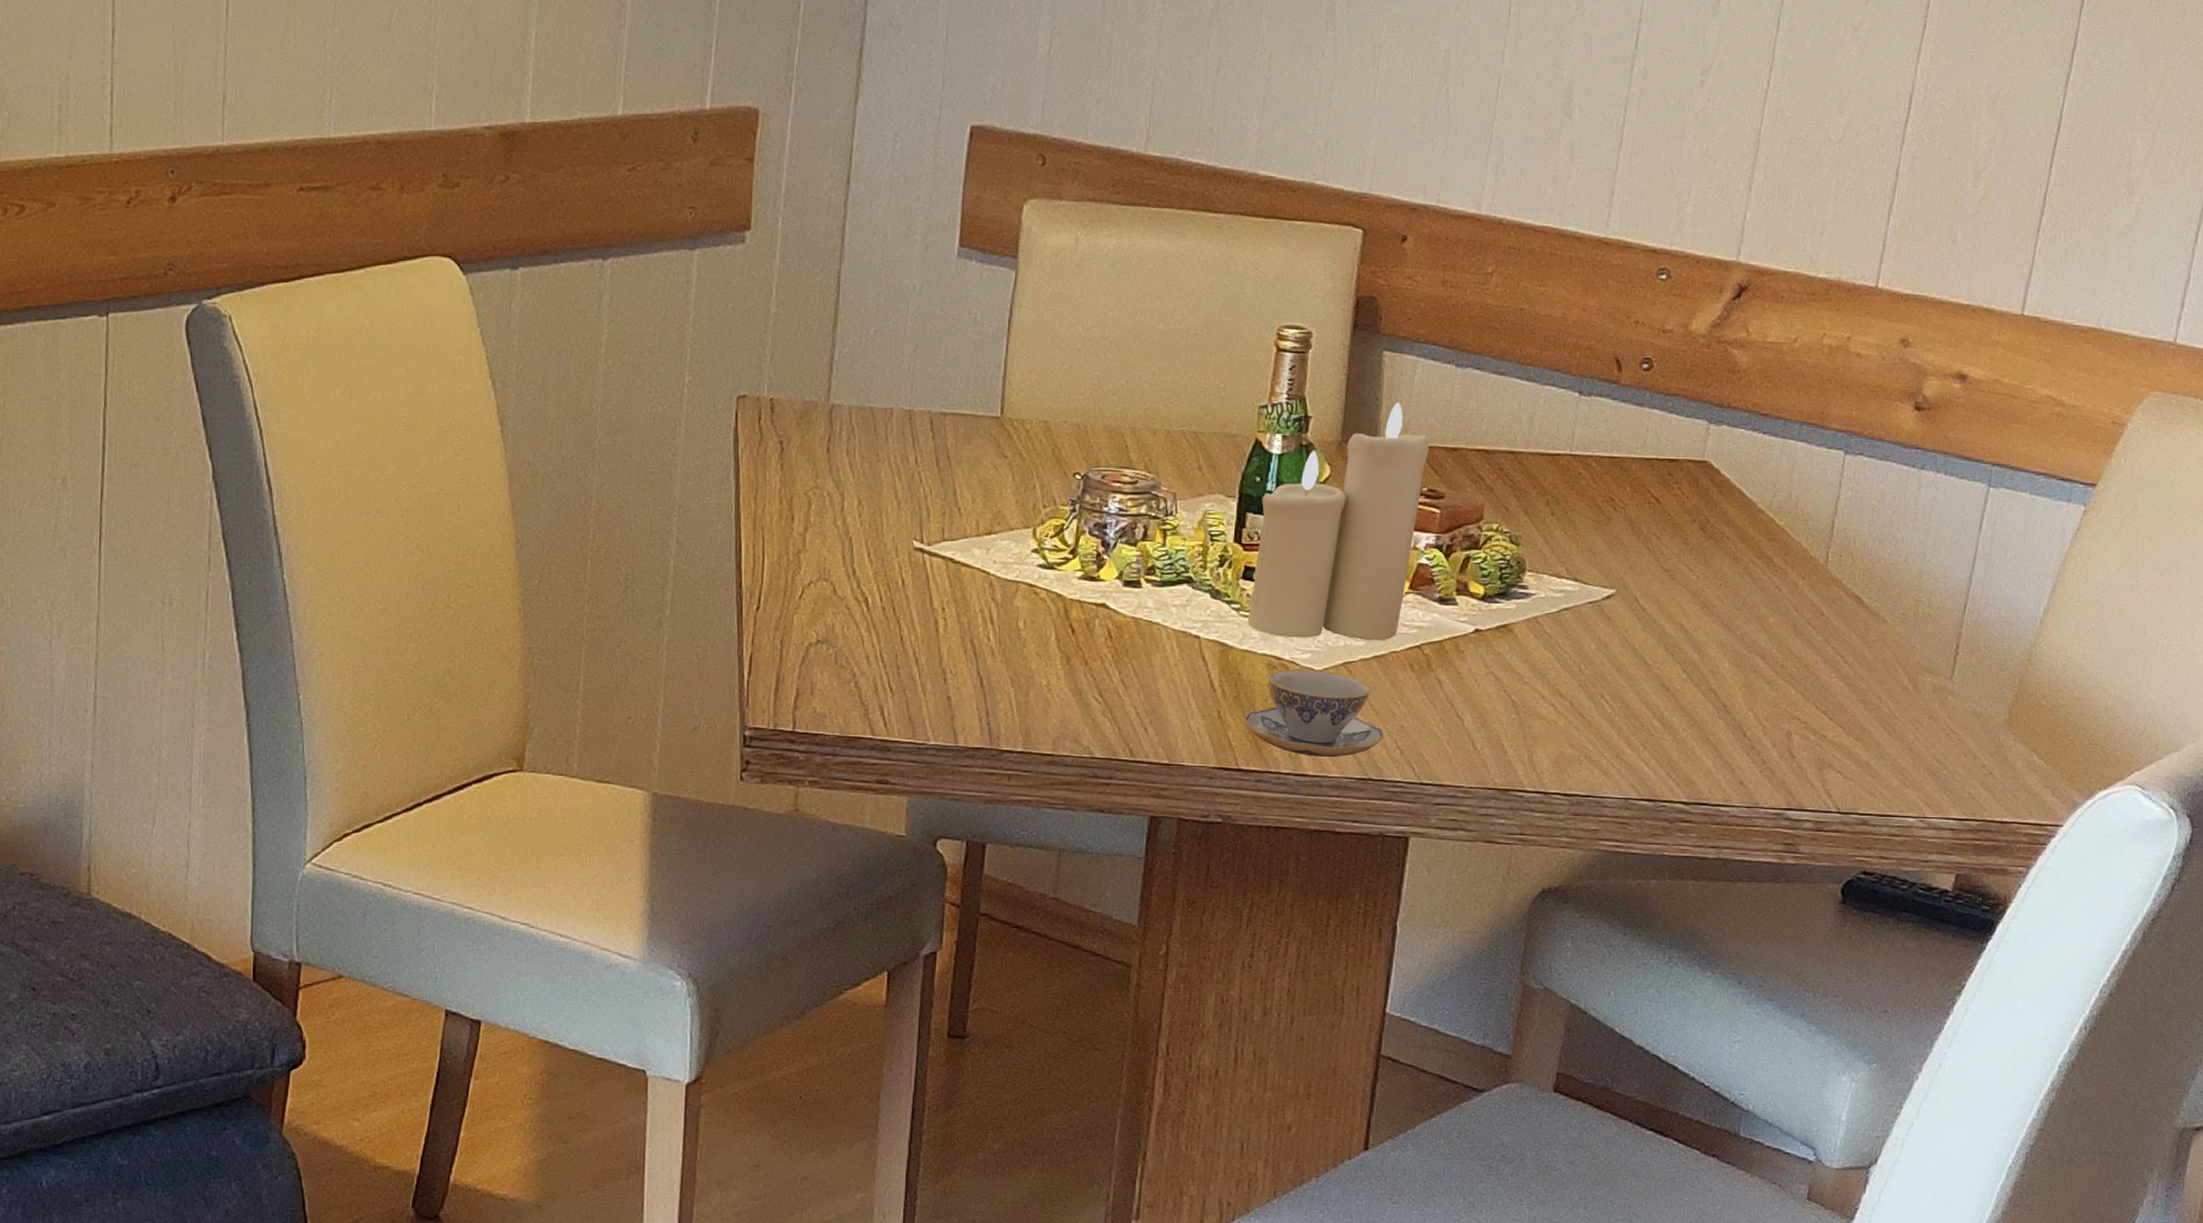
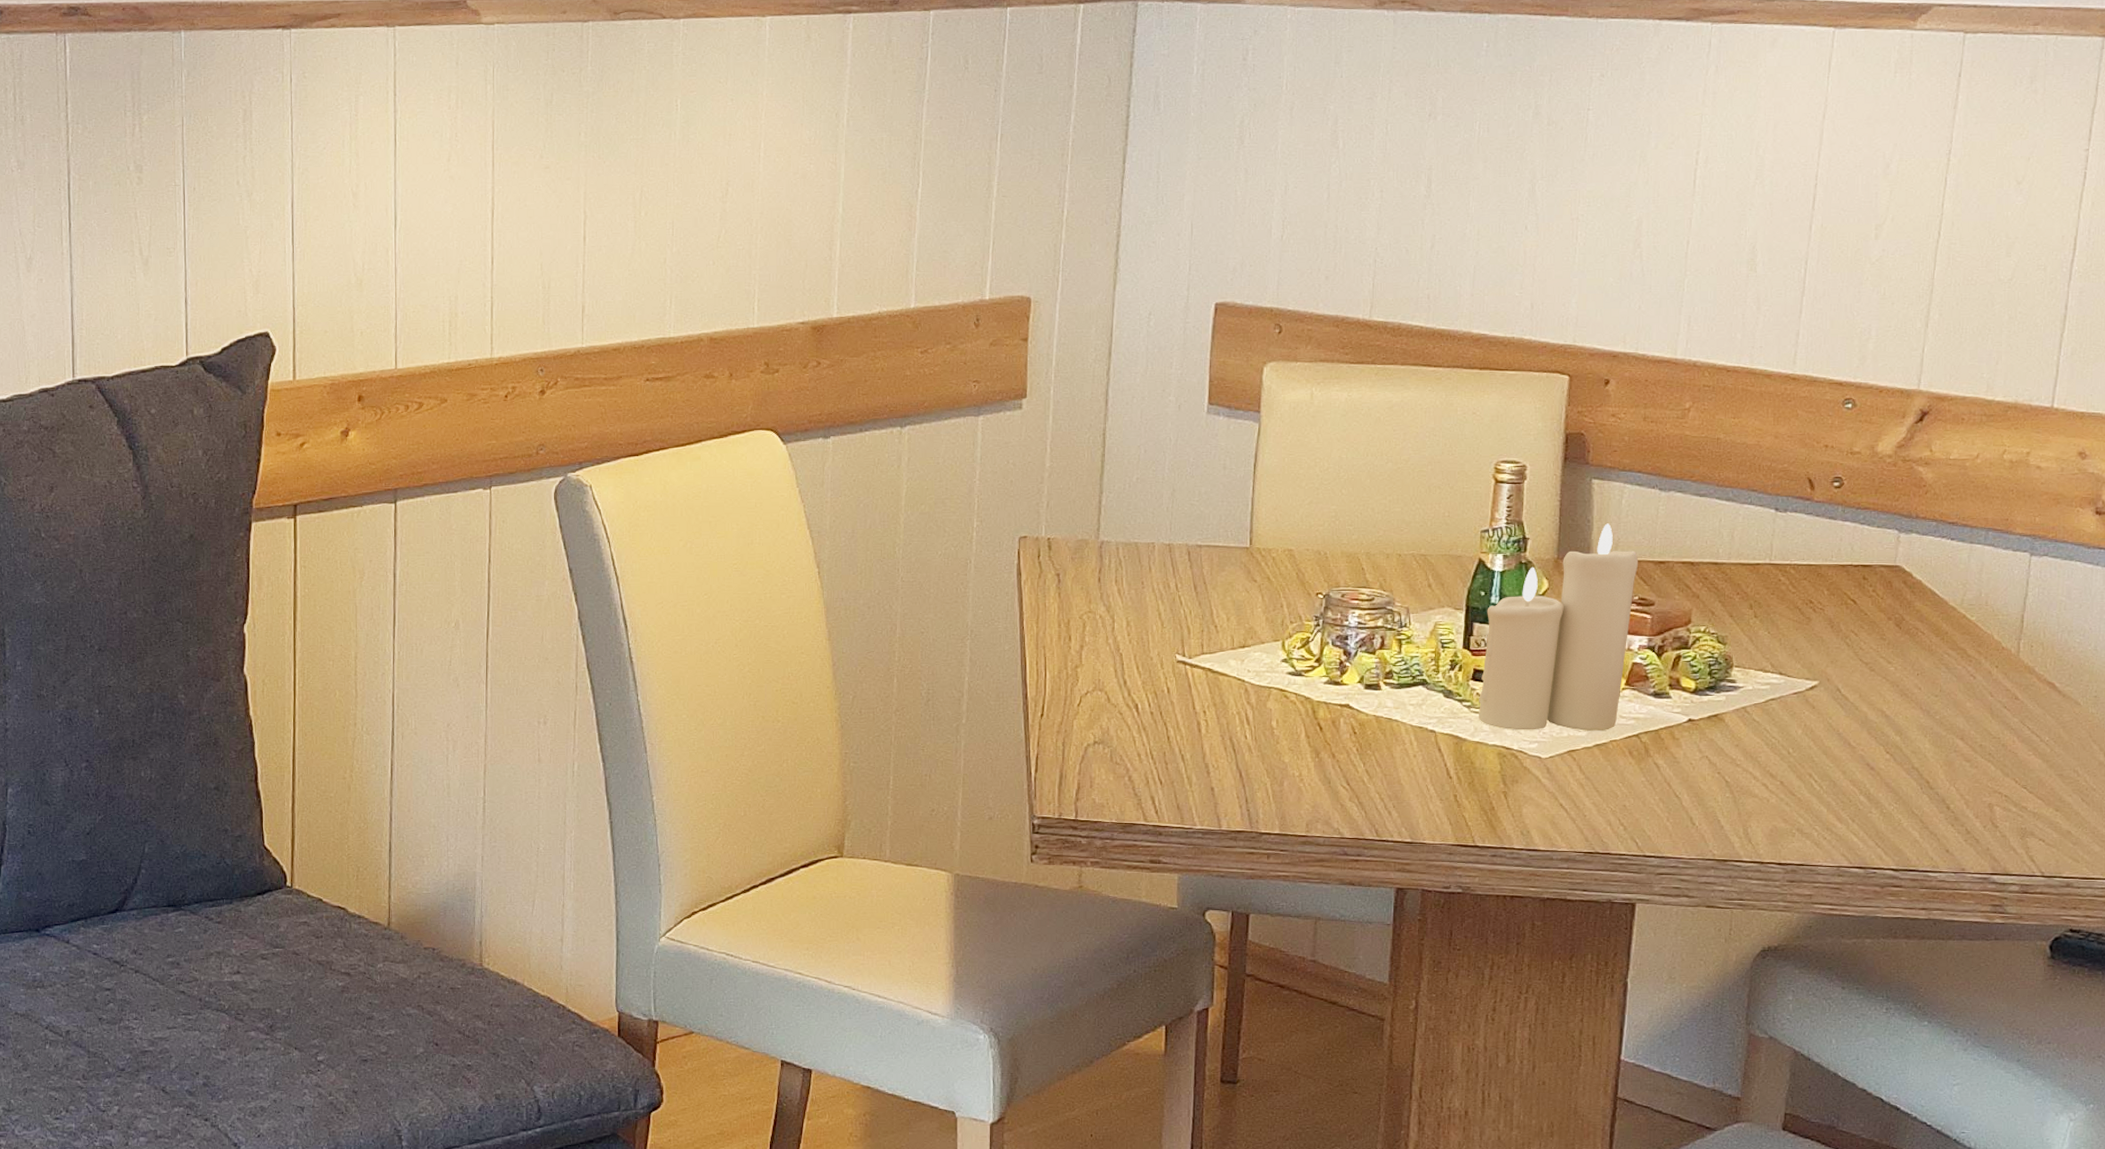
teacup: present [1244,668,1383,757] -> none [1479,757,1607,834]

